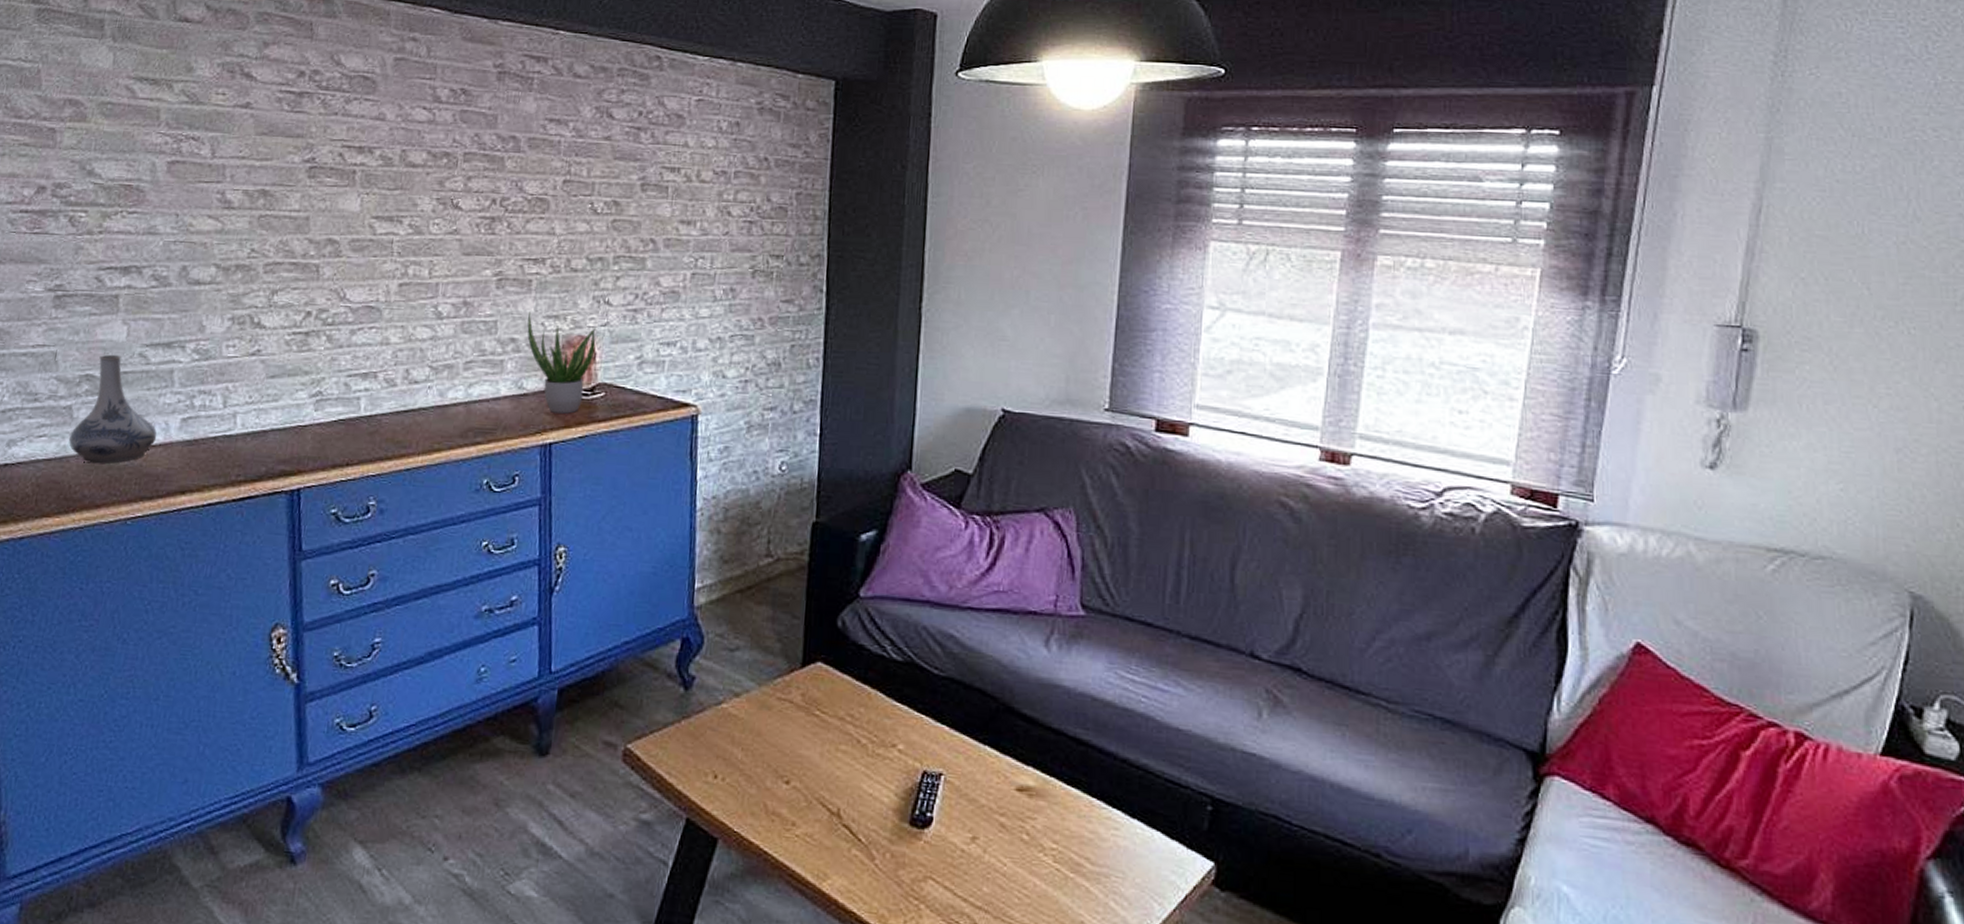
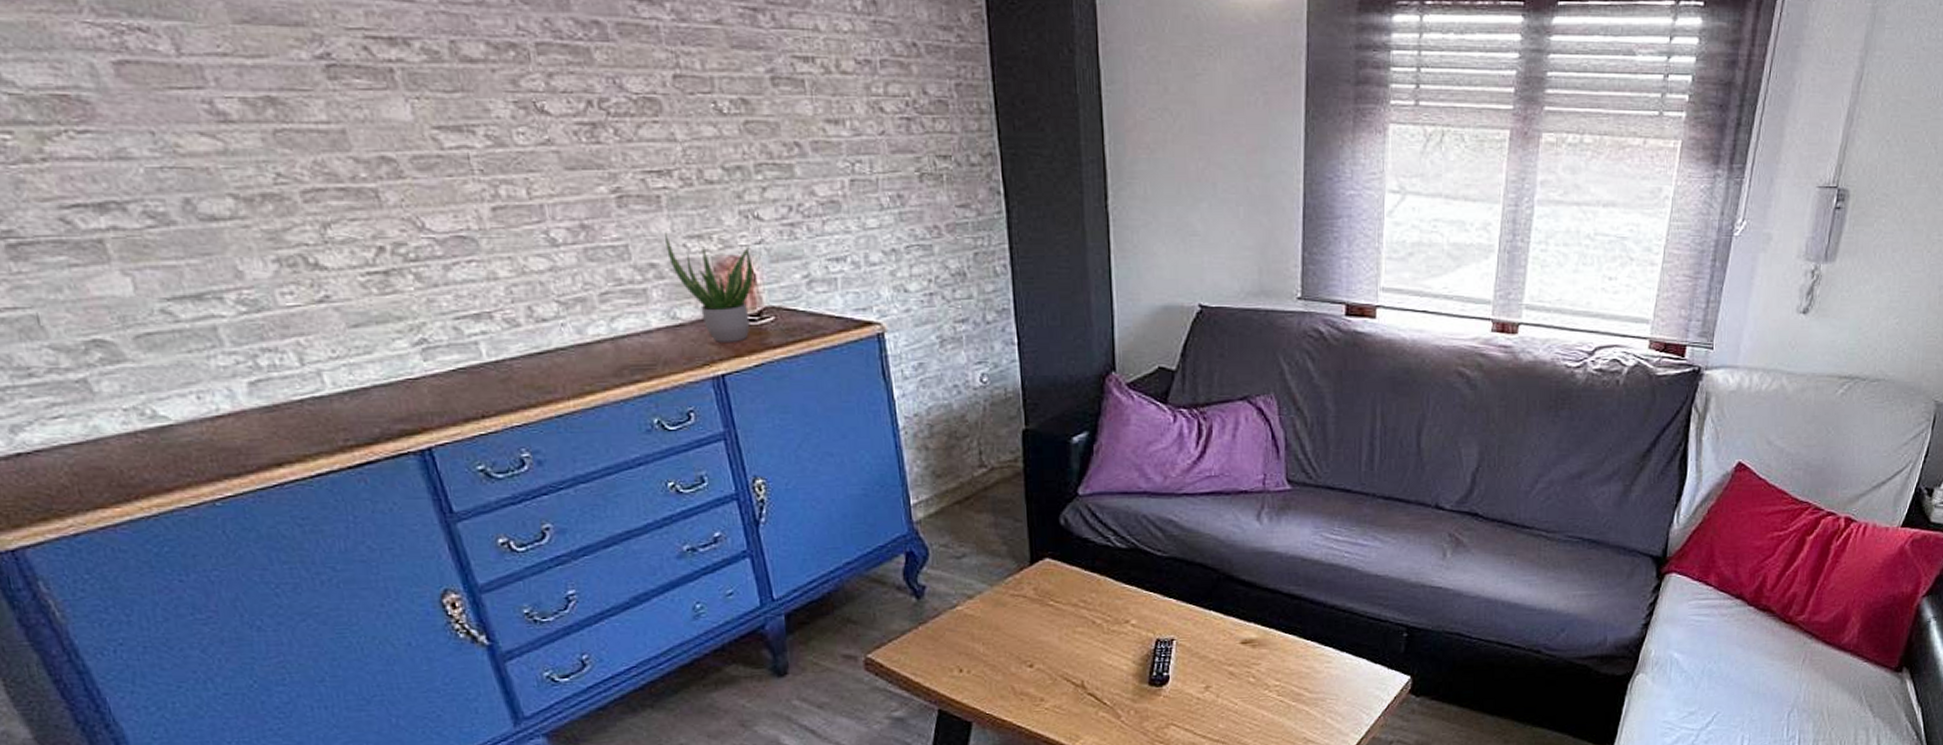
decorative vase: present [68,354,157,464] -> none [97,313,222,443]

